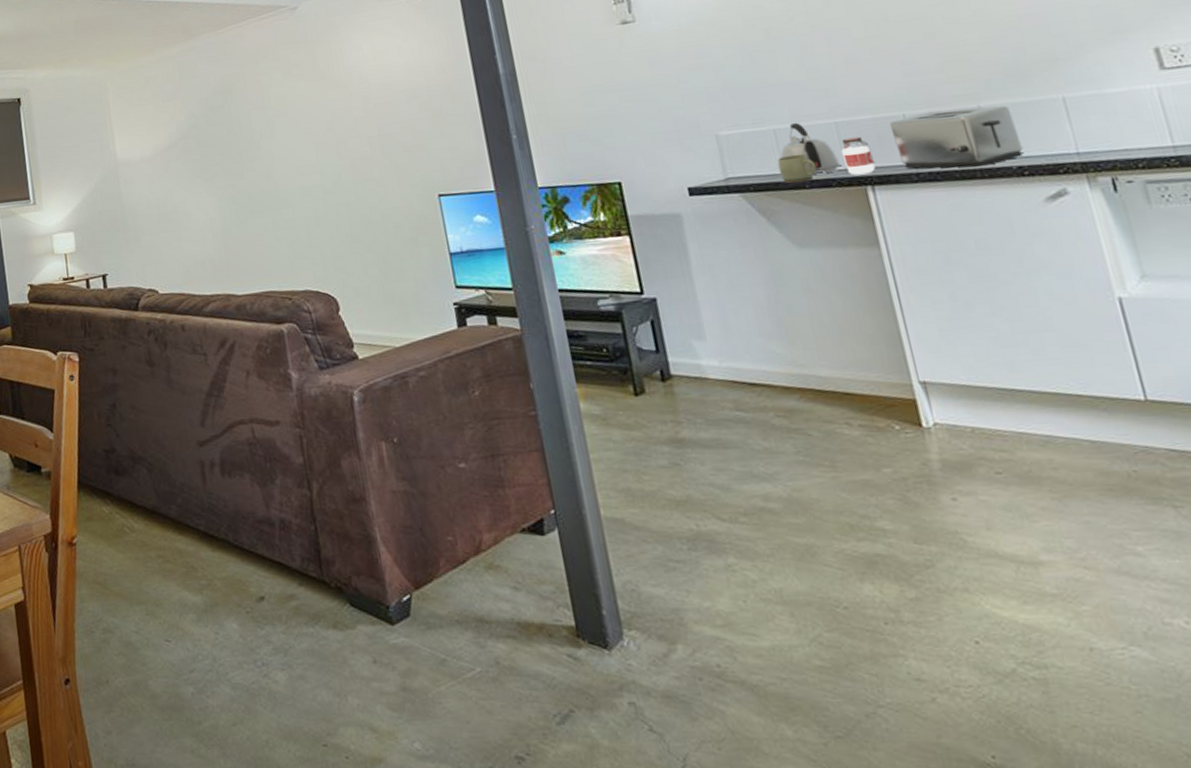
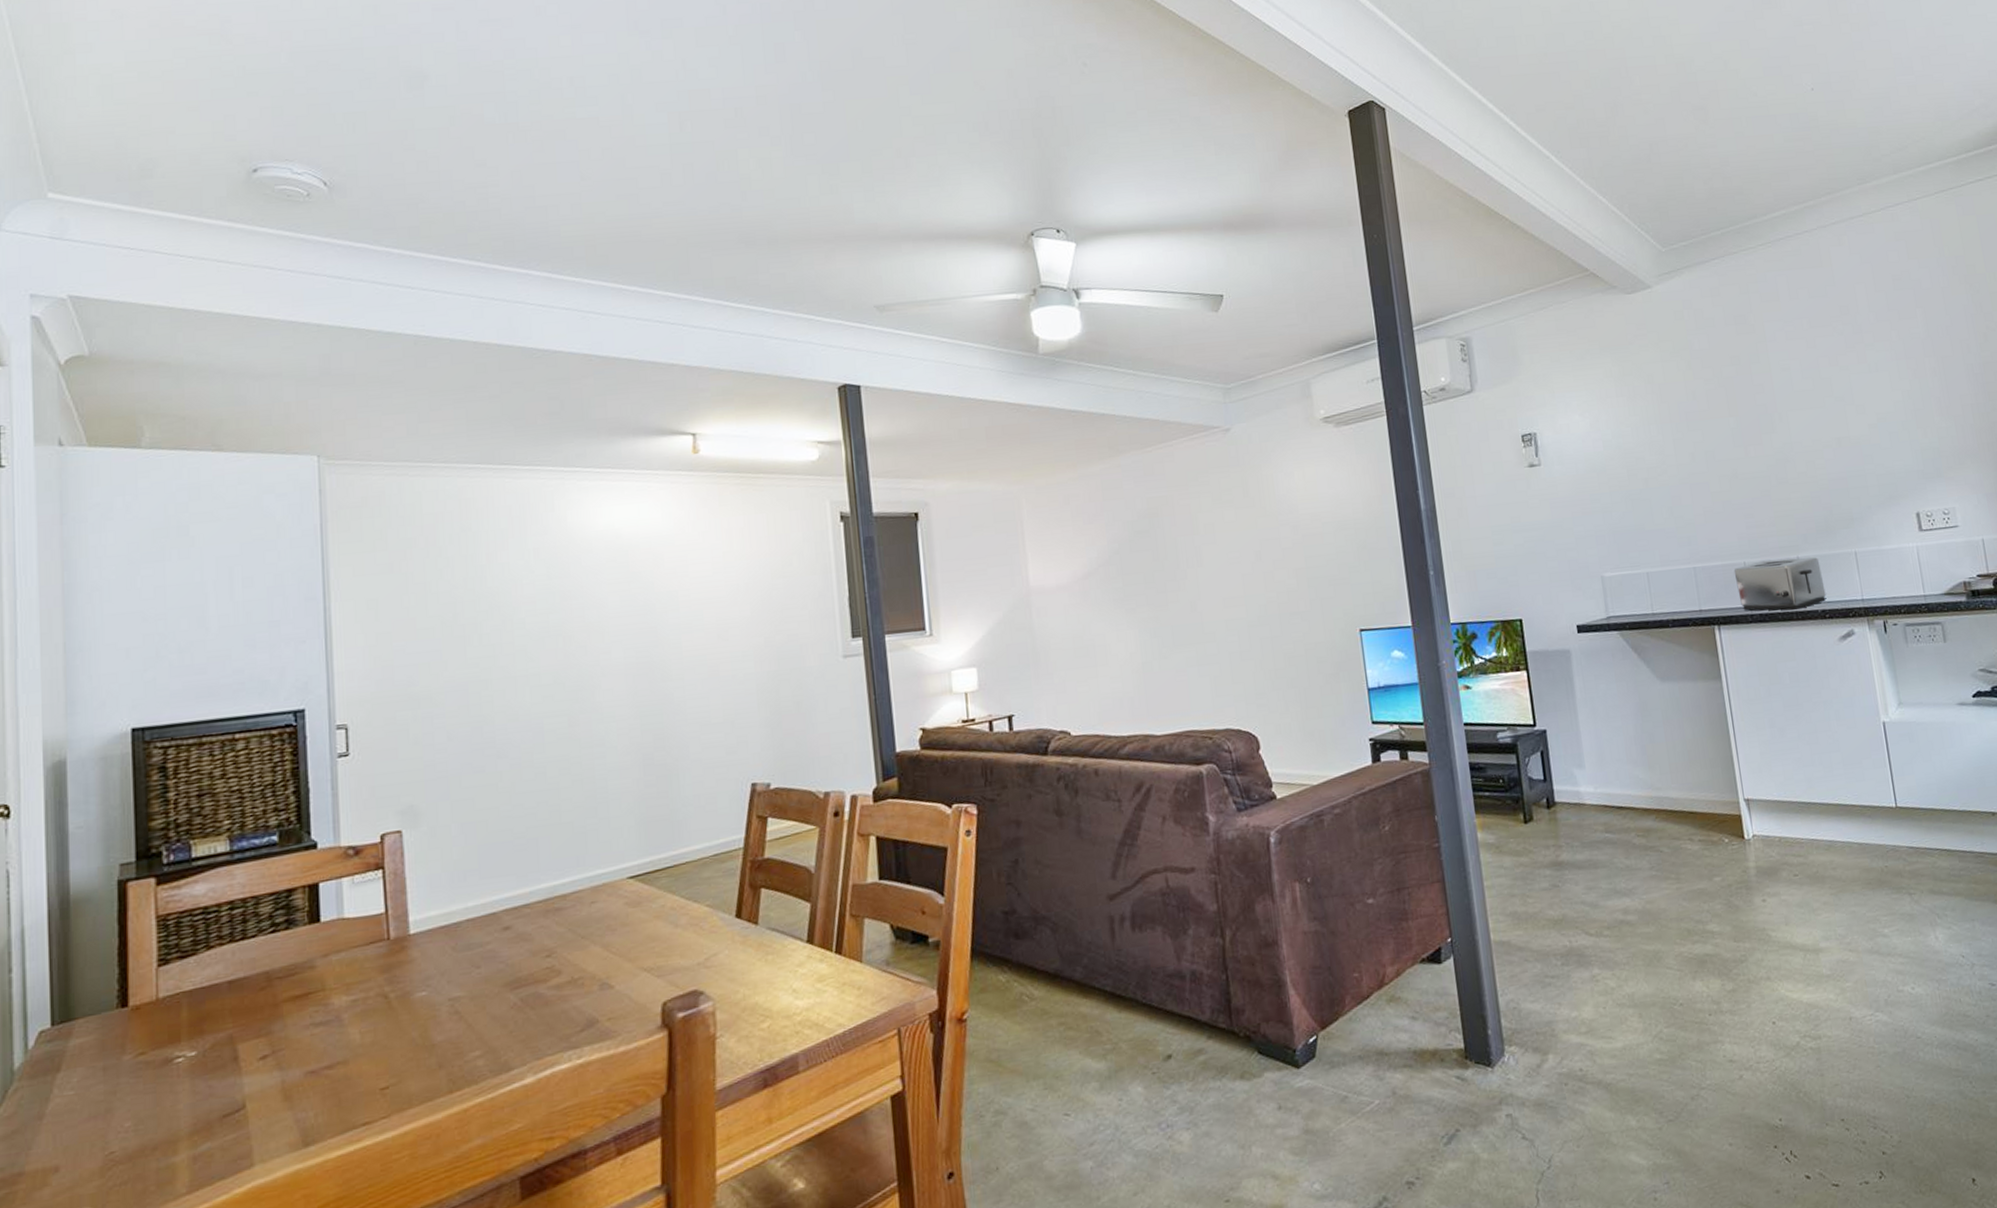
mug: present [777,153,818,184] -> none [1648,595,1679,623]
kettle: present [780,122,840,174] -> none [1651,566,1696,614]
jar: present [841,136,875,175] -> none [1697,581,1722,616]

